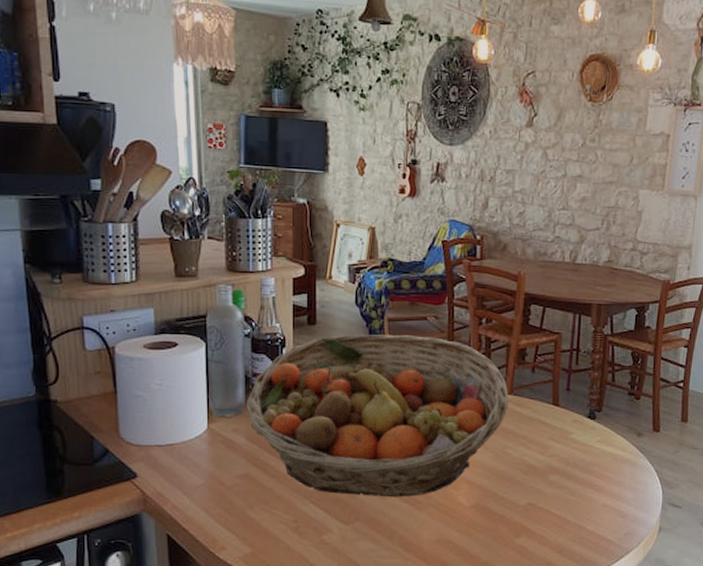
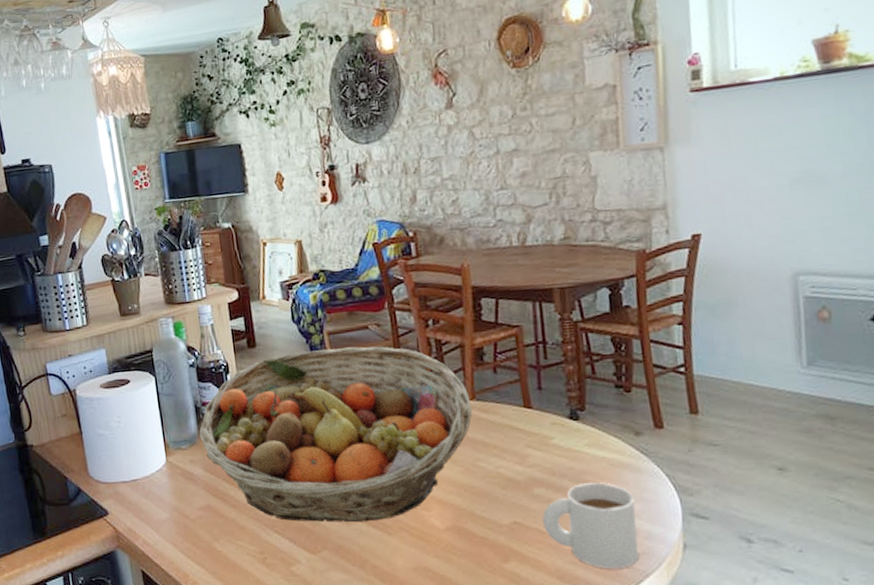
mug: none [553,472,628,545] -> present [542,482,639,568]

